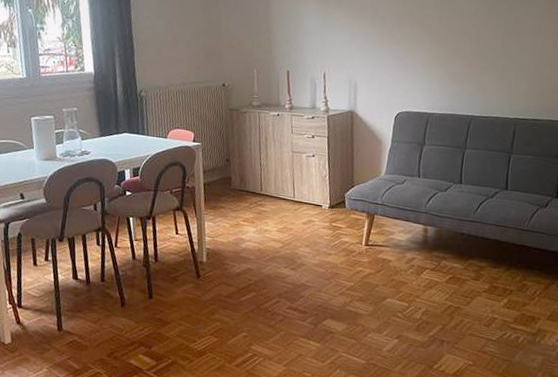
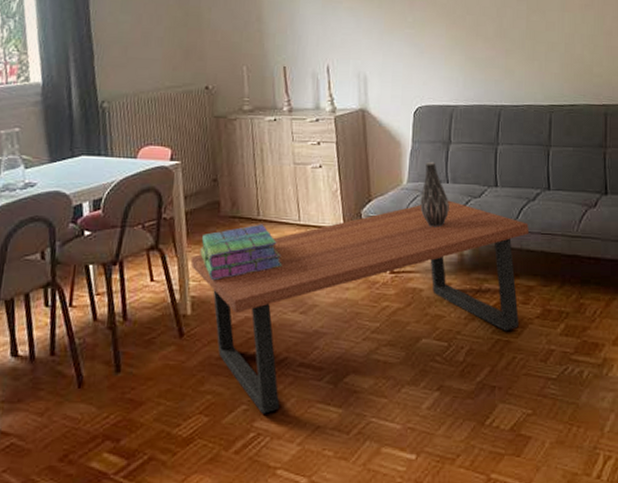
coffee table: none [207,191,486,341] -> present [190,200,529,414]
stack of books: none [214,197,279,238] -> present [200,224,282,281]
vase: none [394,158,419,213] -> present [420,161,449,228]

